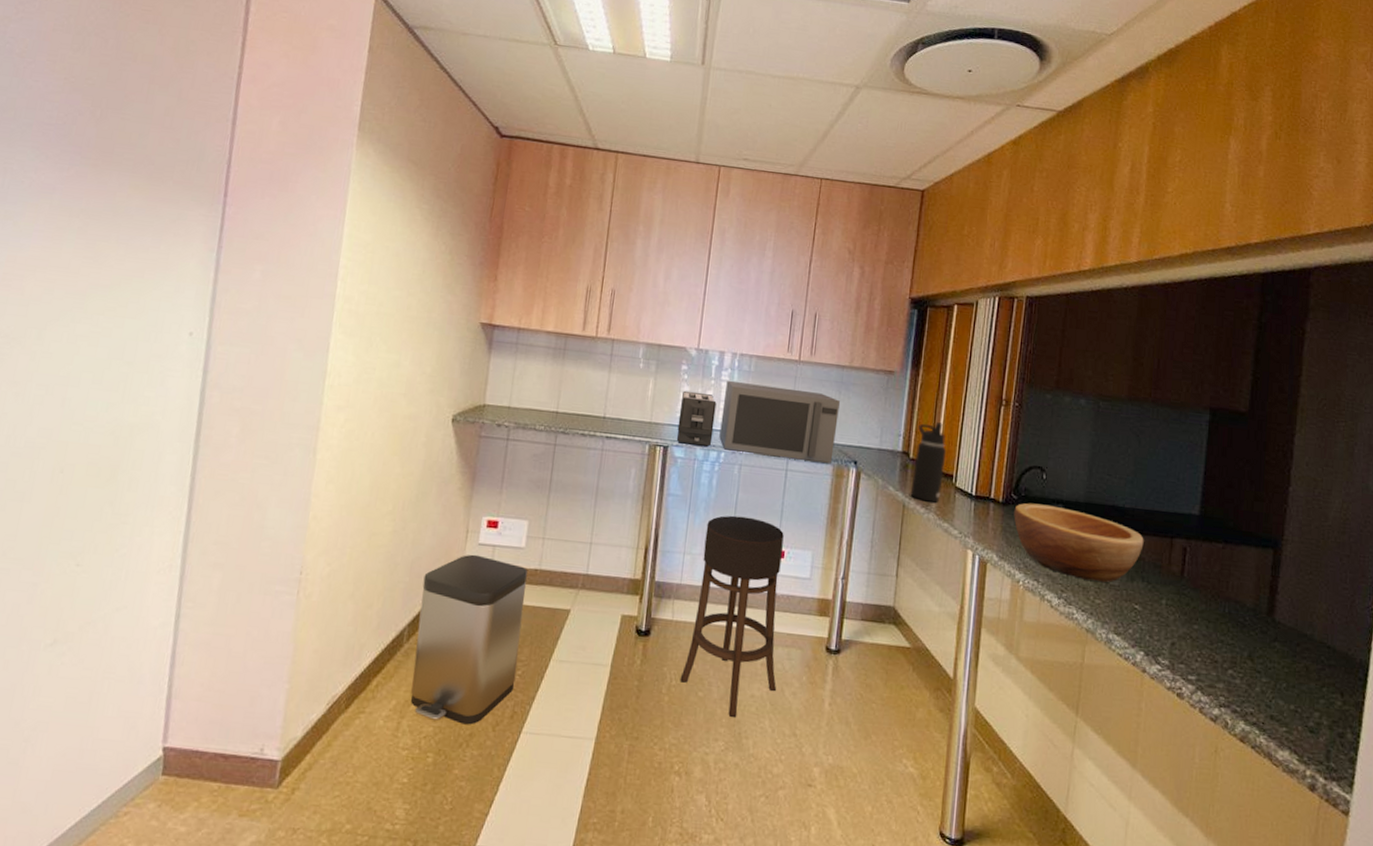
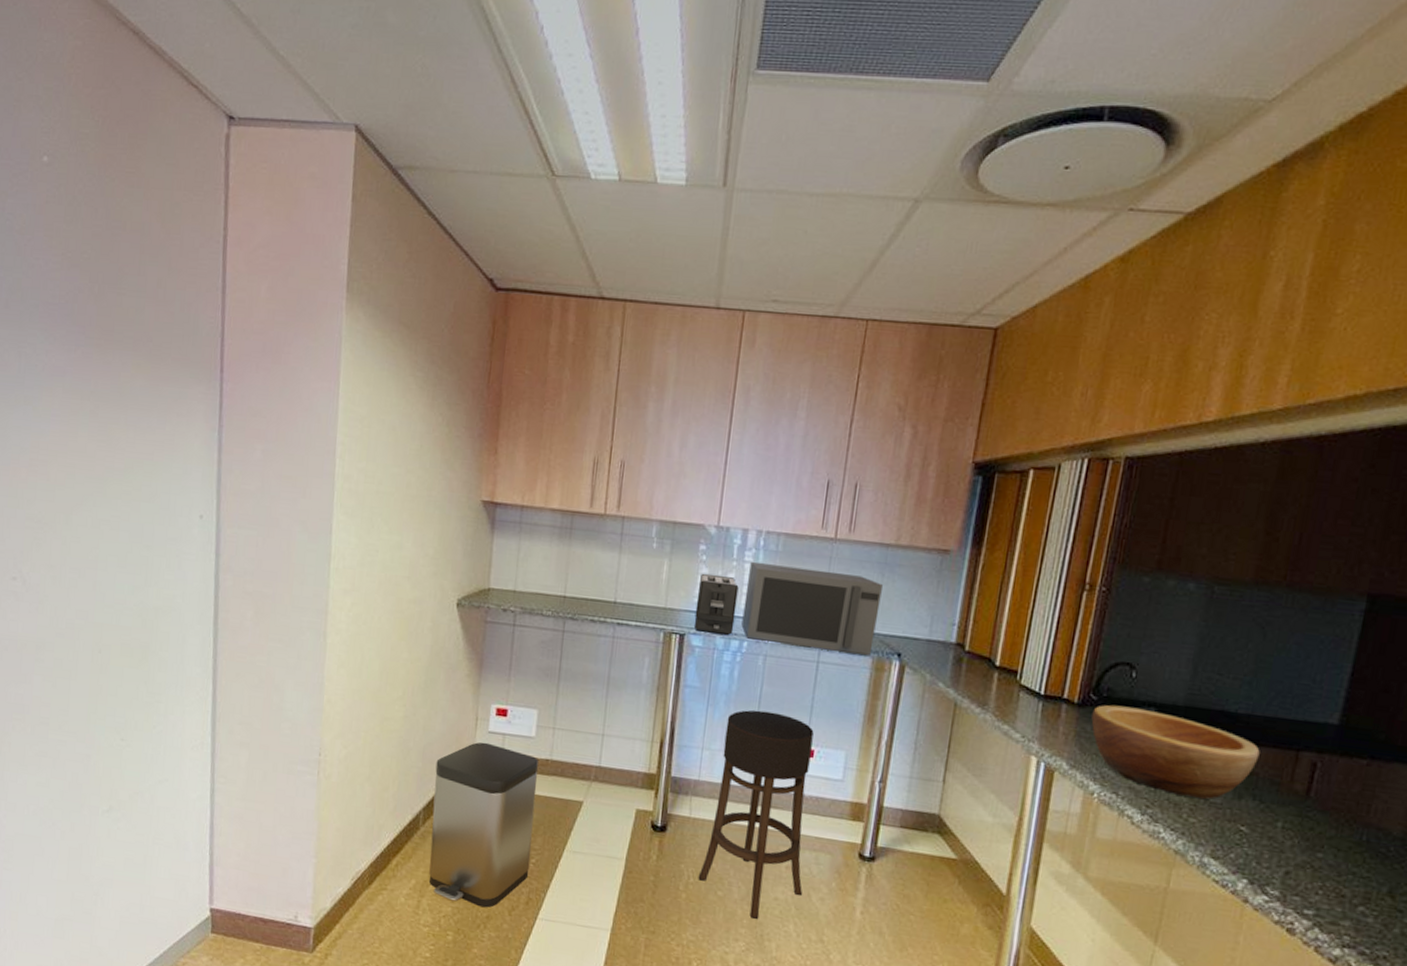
water bottle: present [910,422,947,504] -> none [964,610,1011,703]

